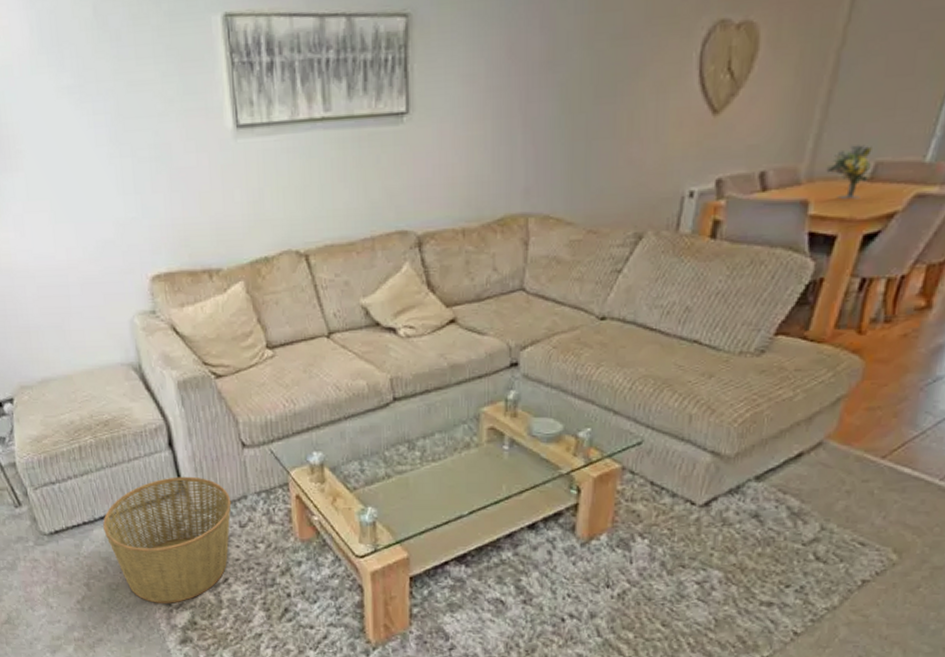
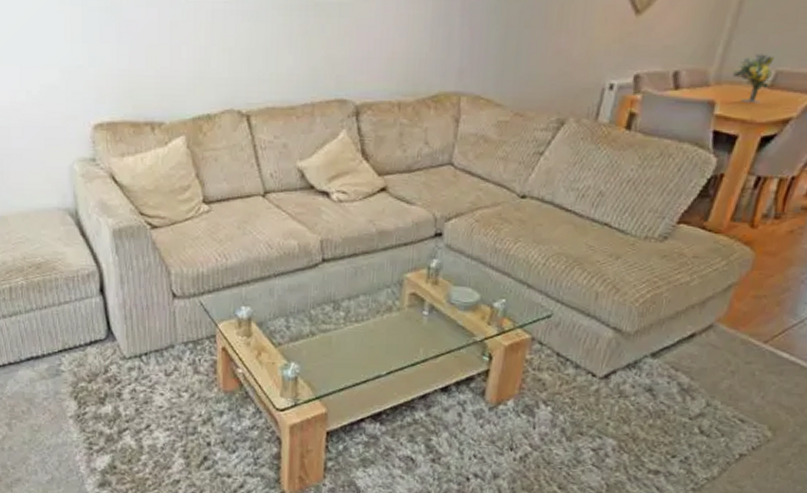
basket: present [103,476,232,603] -> none [29,322,159,447]

